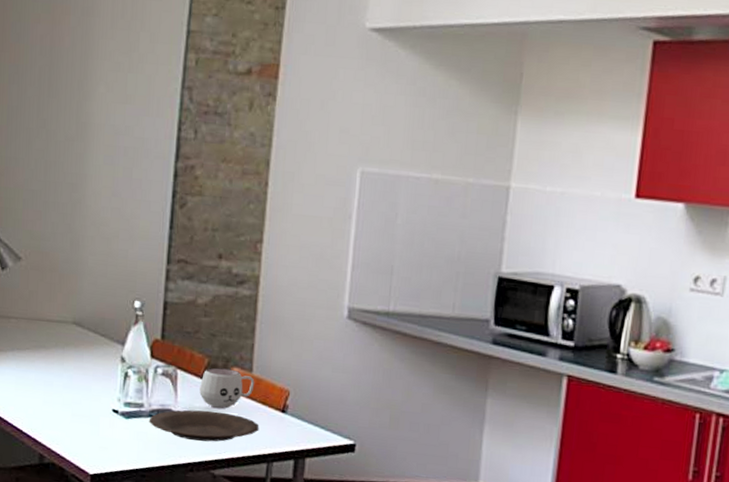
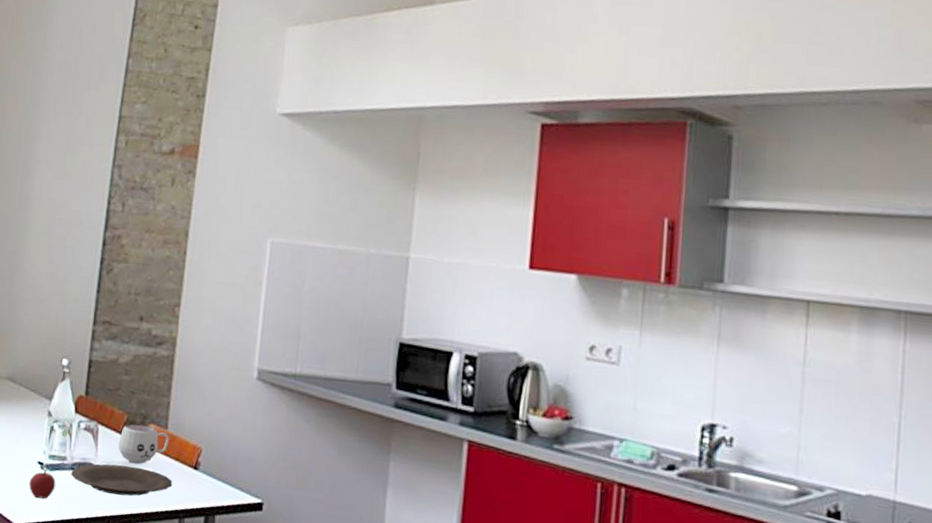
apple: none [104,412,133,448] -> present [29,464,56,499]

